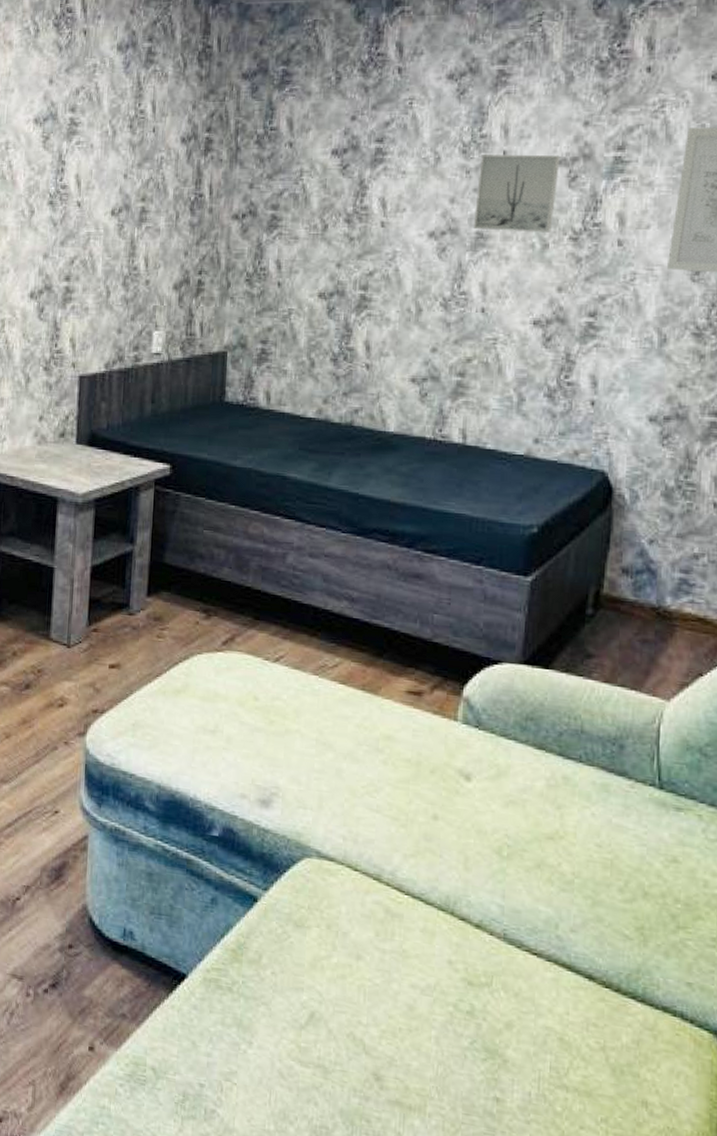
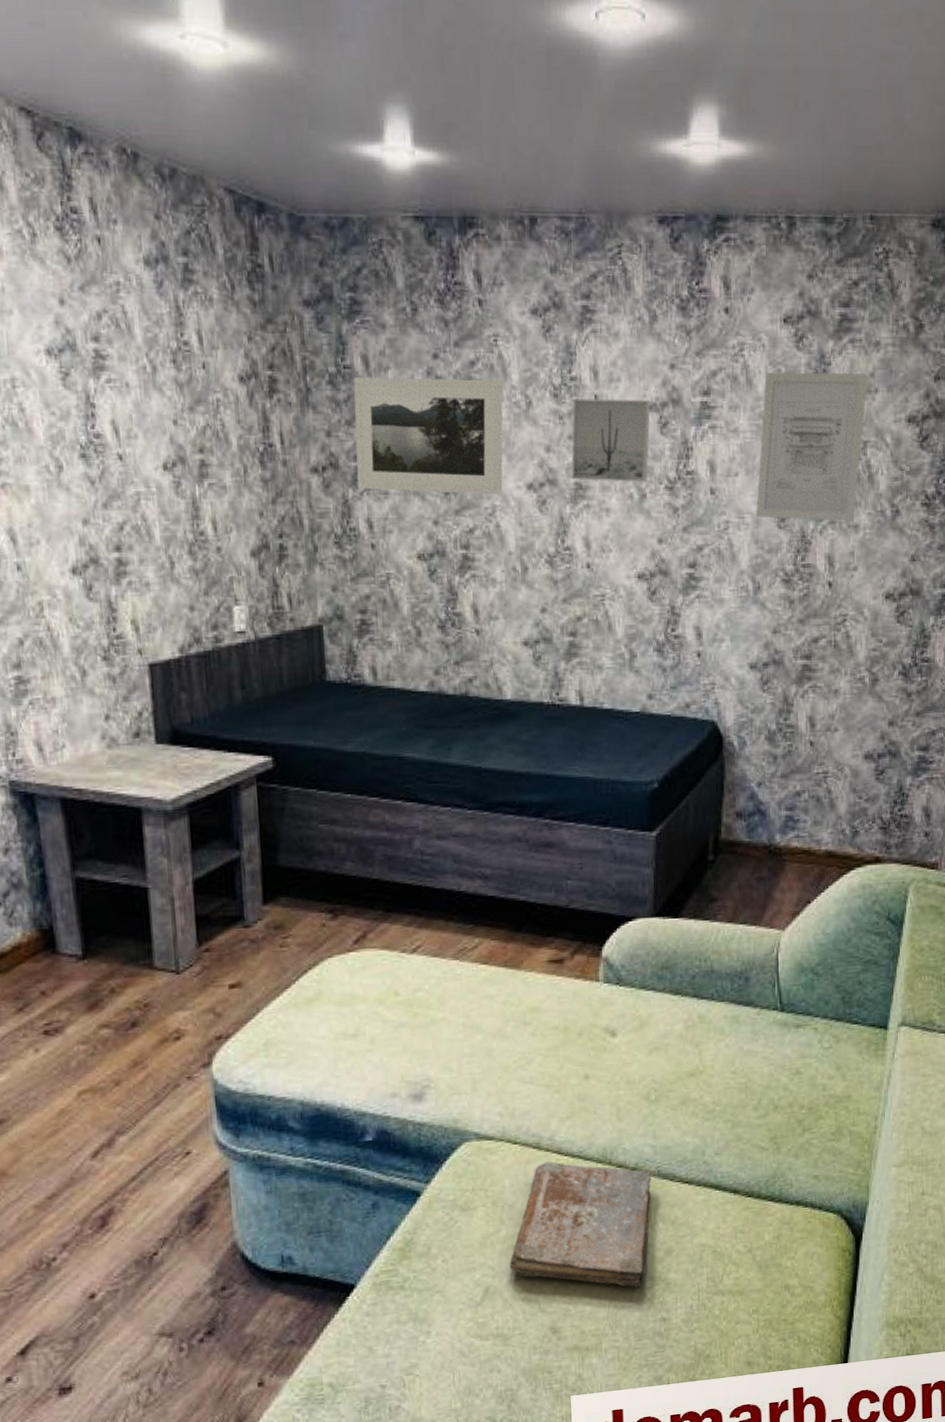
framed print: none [271,137,415,242] -> present [353,377,504,495]
book: none [338,896,496,1056] -> present [510,1161,651,1288]

